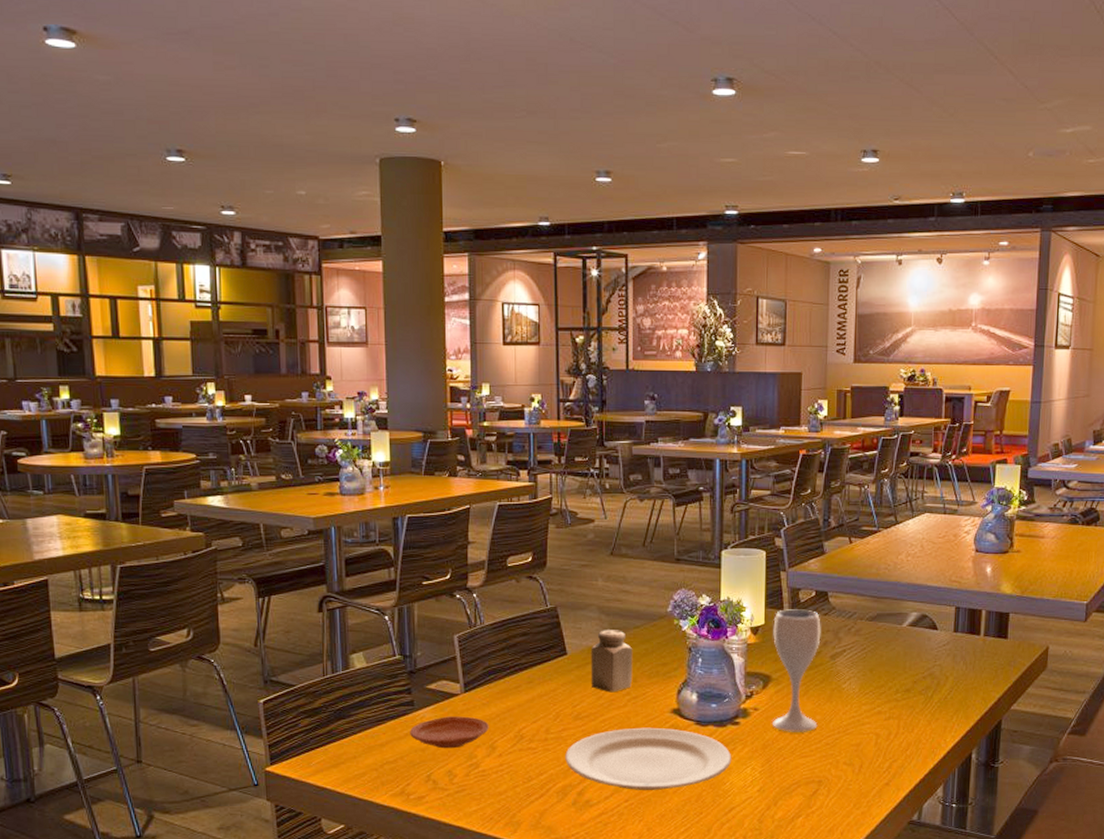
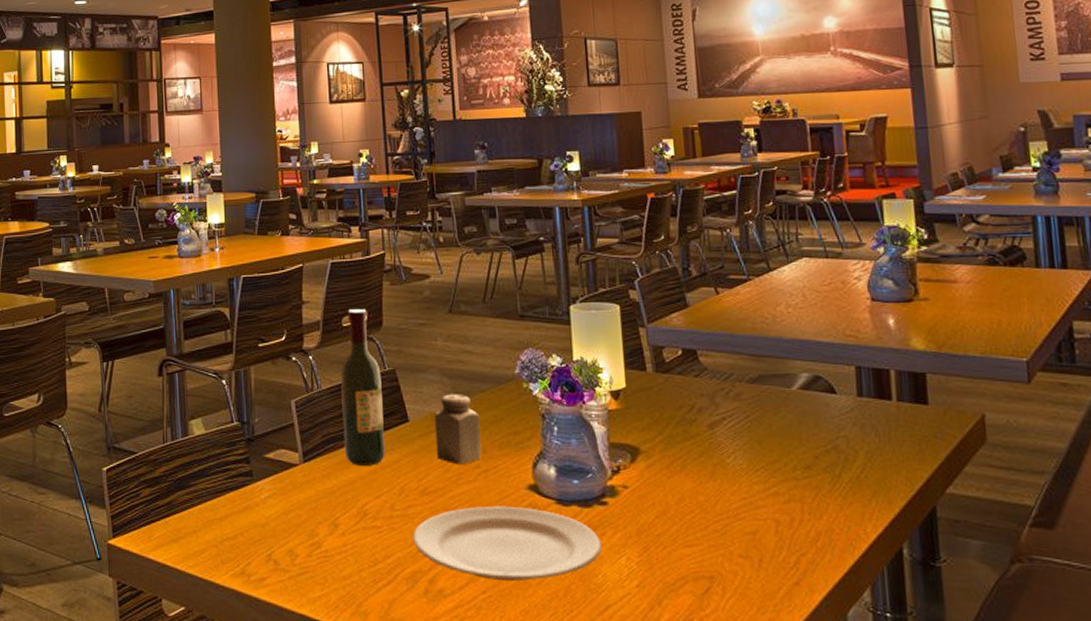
plate: present [410,716,489,749] -> none [249,489,330,525]
wine bottle: none [503,549,543,694] -> present [340,308,385,466]
cup: present [771,609,821,733] -> none [636,370,701,517]

